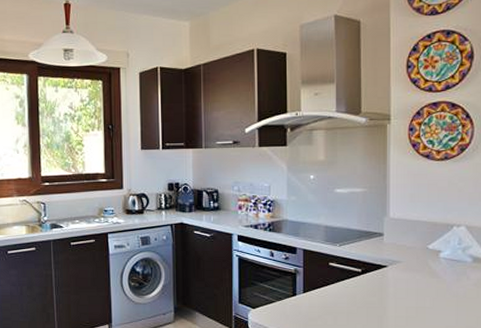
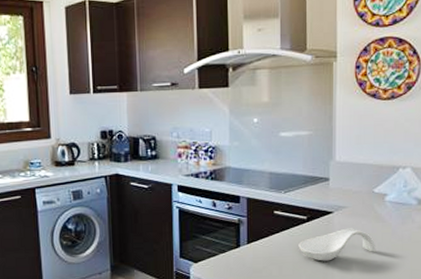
spoon rest: none [353,282,431,313] -> present [298,228,376,262]

